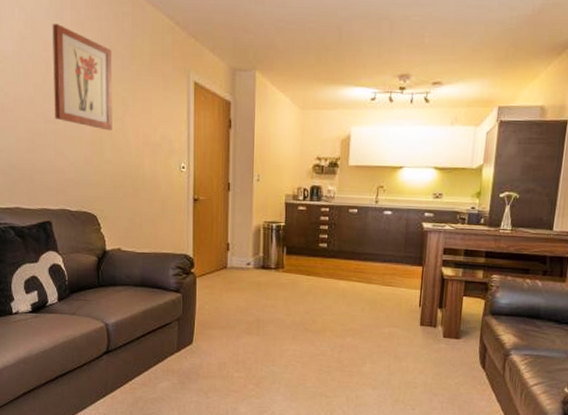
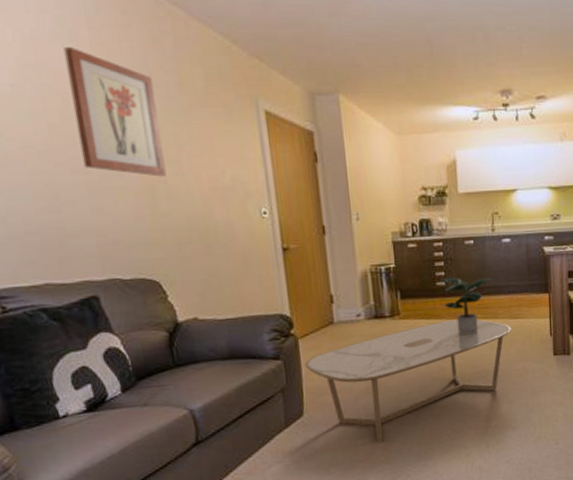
coffee table: none [199,278,384,379] -> present [304,319,512,444]
potted plant: none [323,240,370,295] -> present [440,277,491,335]

